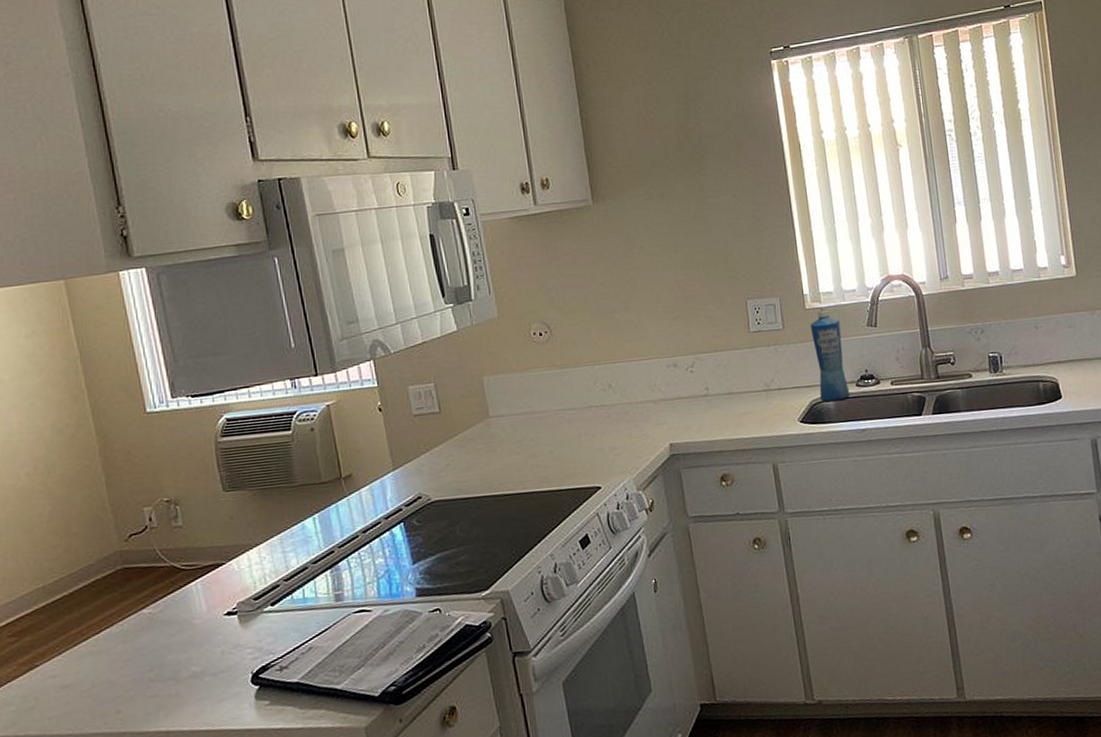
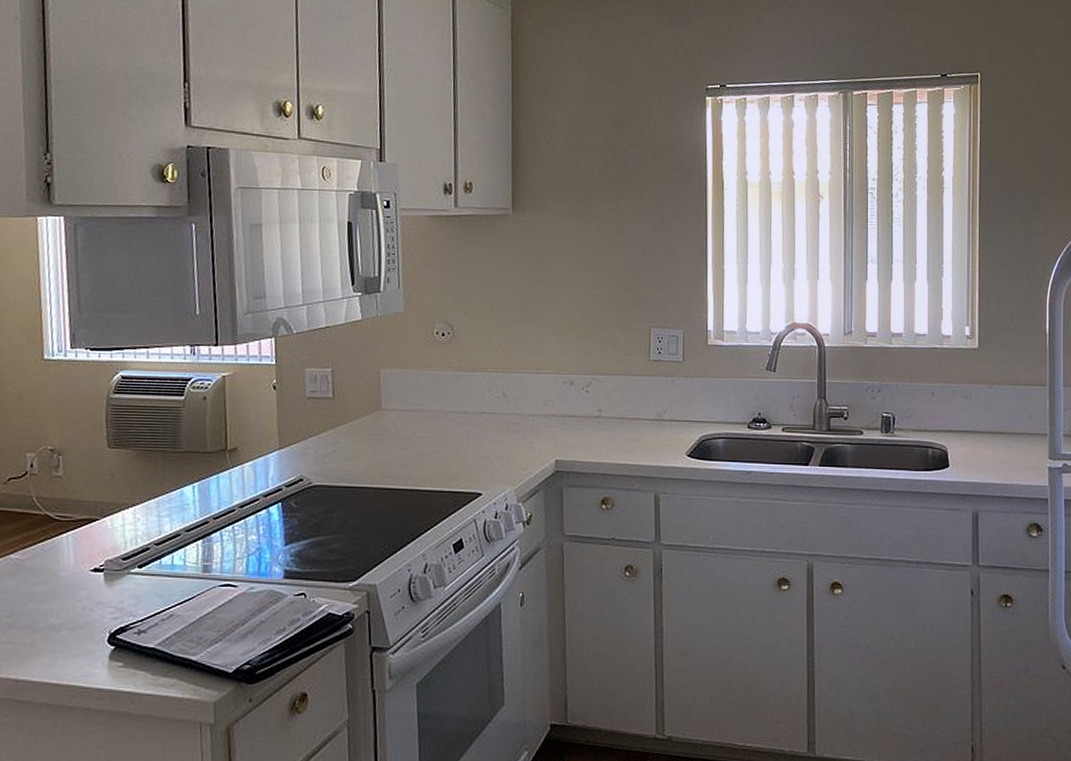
squeeze bottle: present [810,306,851,402] -> none [709,344,741,440]

